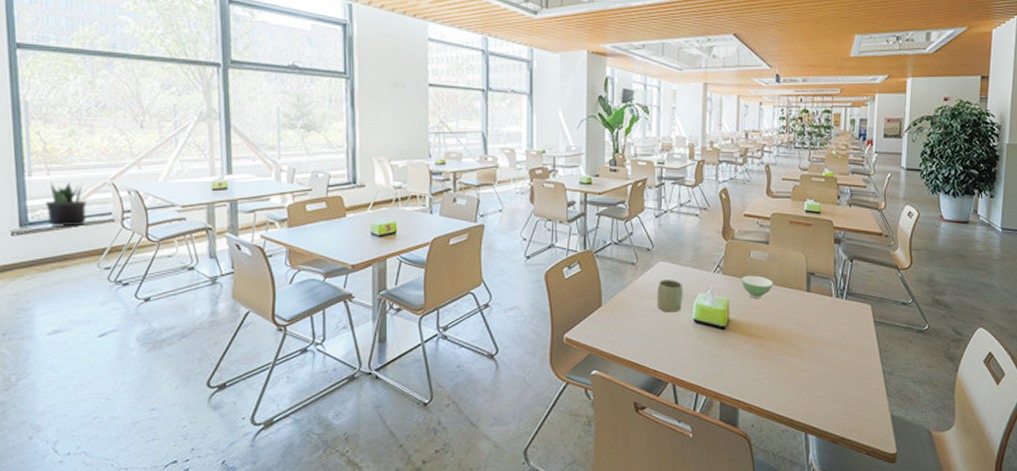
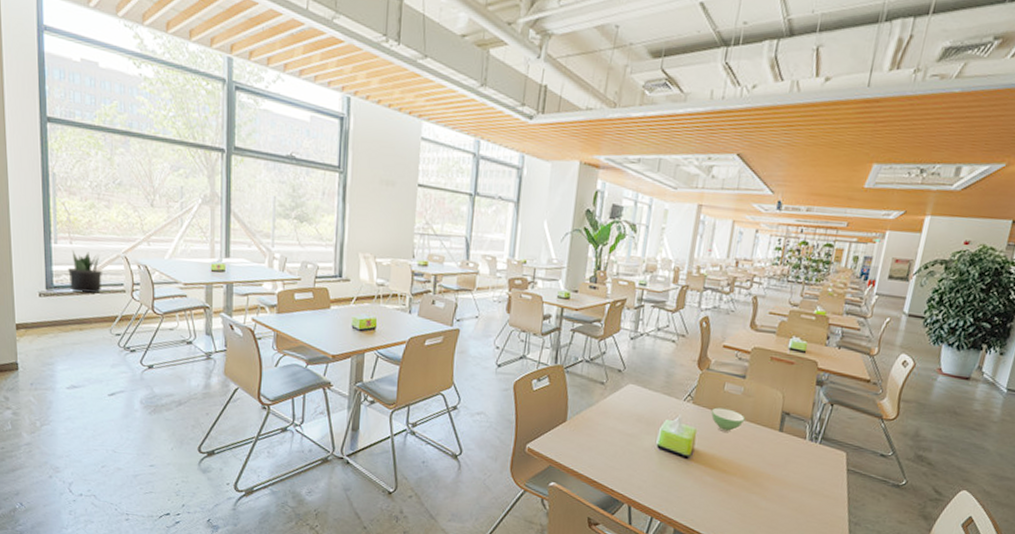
mug: present [656,280,684,312] -> none [622,402,651,436]

